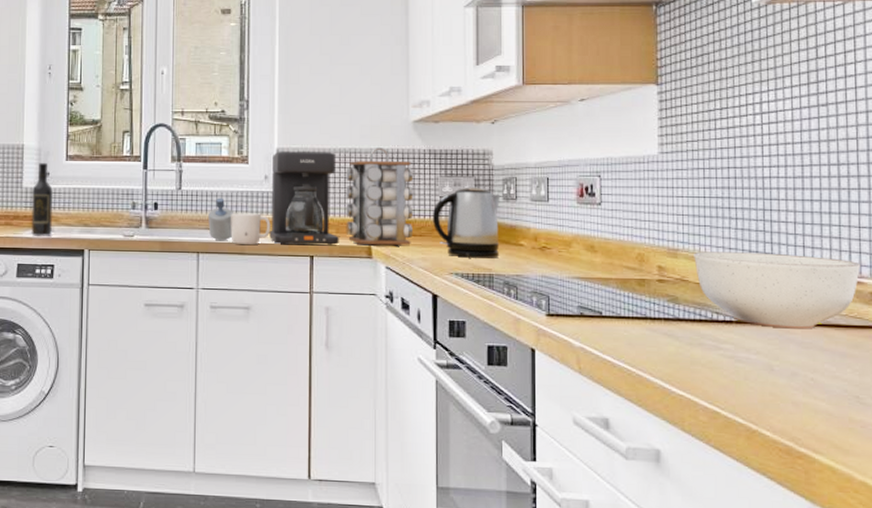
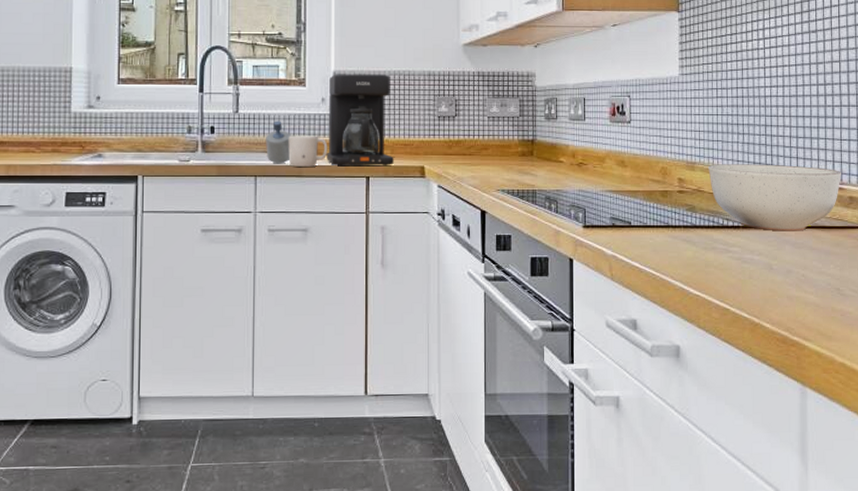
wine bottle: present [30,163,53,237] -> none [80,87,104,164]
spice rack: present [346,147,414,246] -> none [400,70,464,165]
kettle: present [432,188,500,258] -> none [480,108,542,175]

